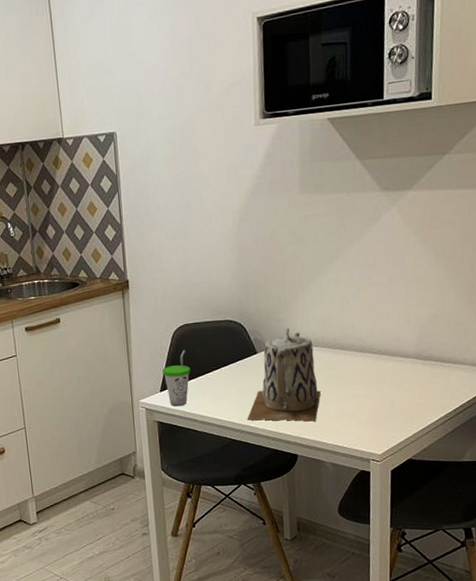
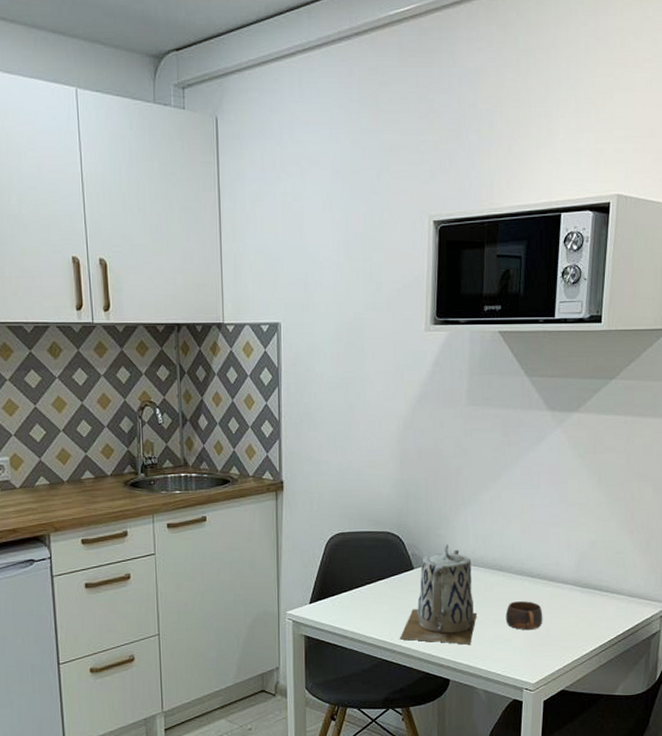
cup: present [162,350,191,407] -> none [313,560,344,621]
cup: none [349,376,387,404] -> present [505,601,543,630]

